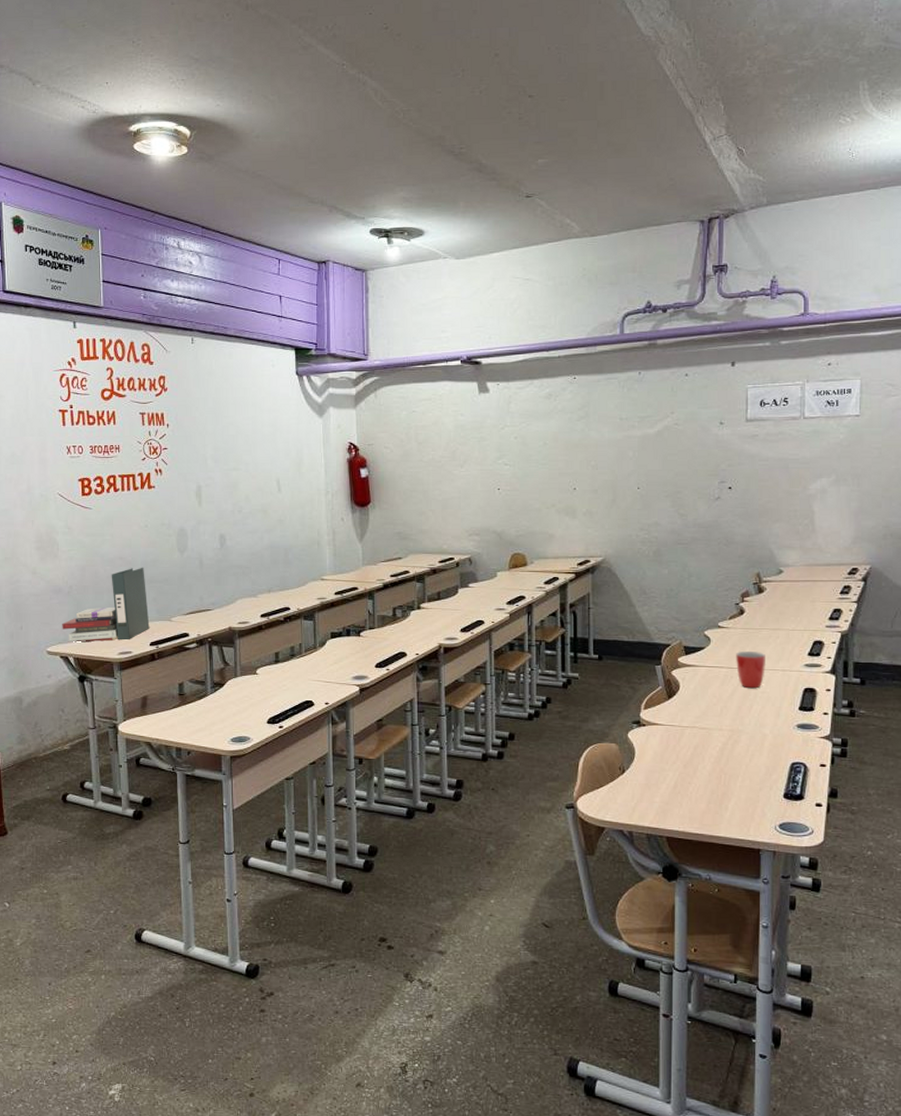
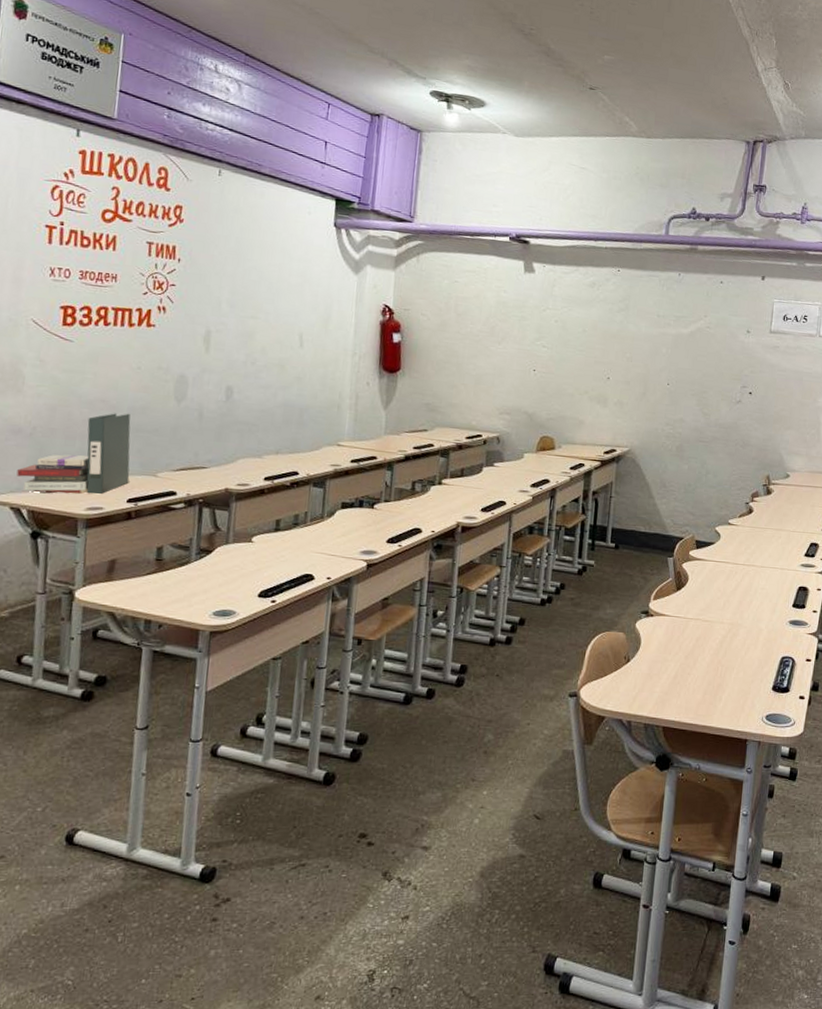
mug: present [736,652,767,688] -> none [741,549,768,584]

